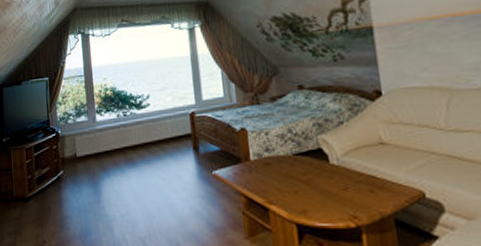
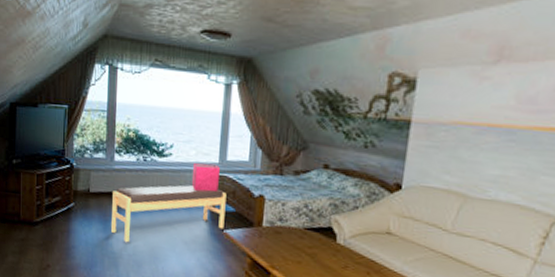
bench: none [98,129,212,203] -> present [111,185,227,243]
storage bin: none [170,106,200,136] -> present [191,163,220,192]

